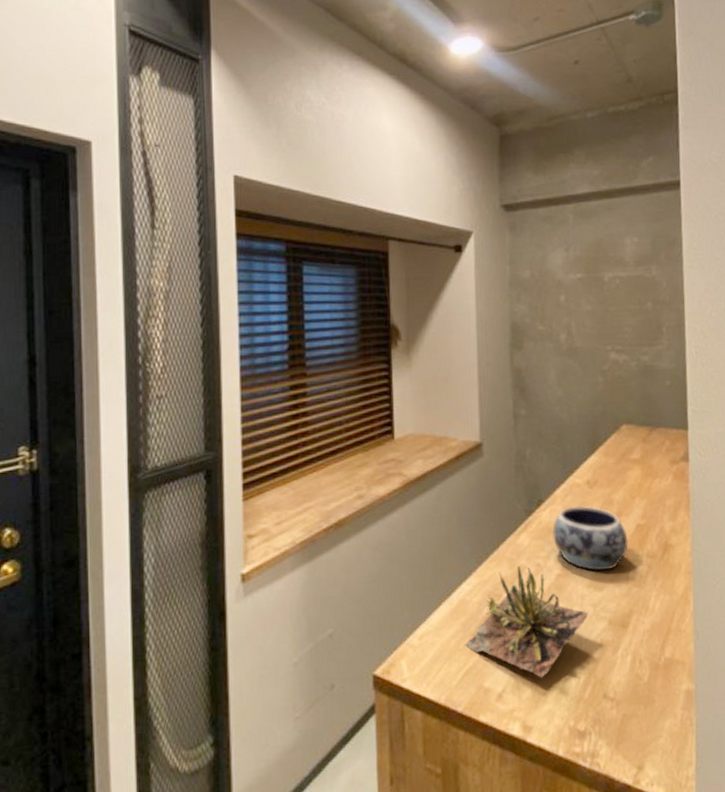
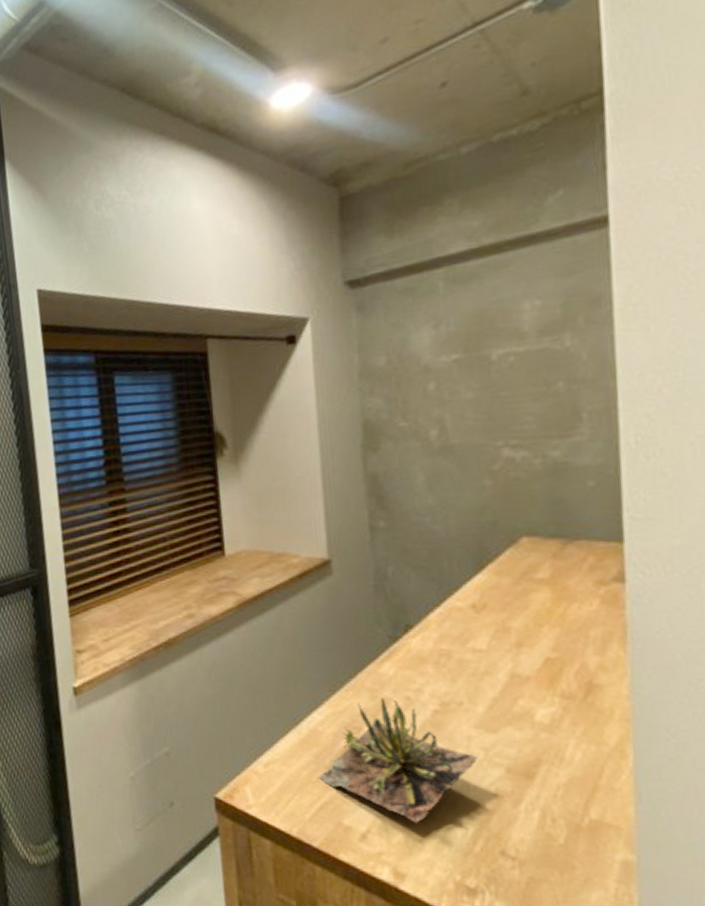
decorative bowl: present [553,506,628,571] -> none [426,633,533,710]

